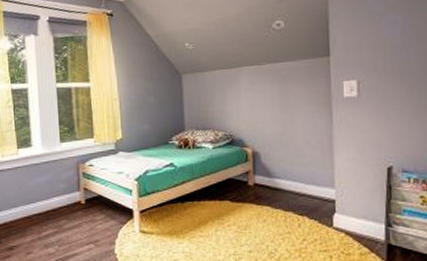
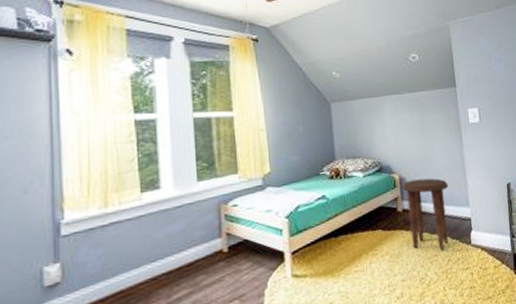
side table: none [255,154,310,230] -> present [402,178,449,251]

